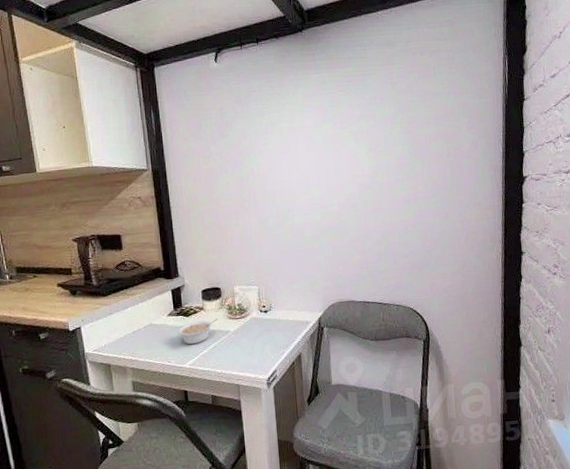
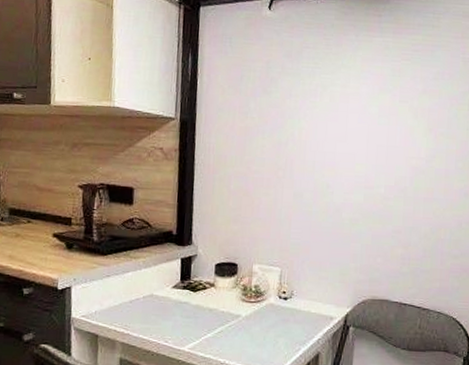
legume: present [177,318,219,345] -> none [181,298,230,325]

